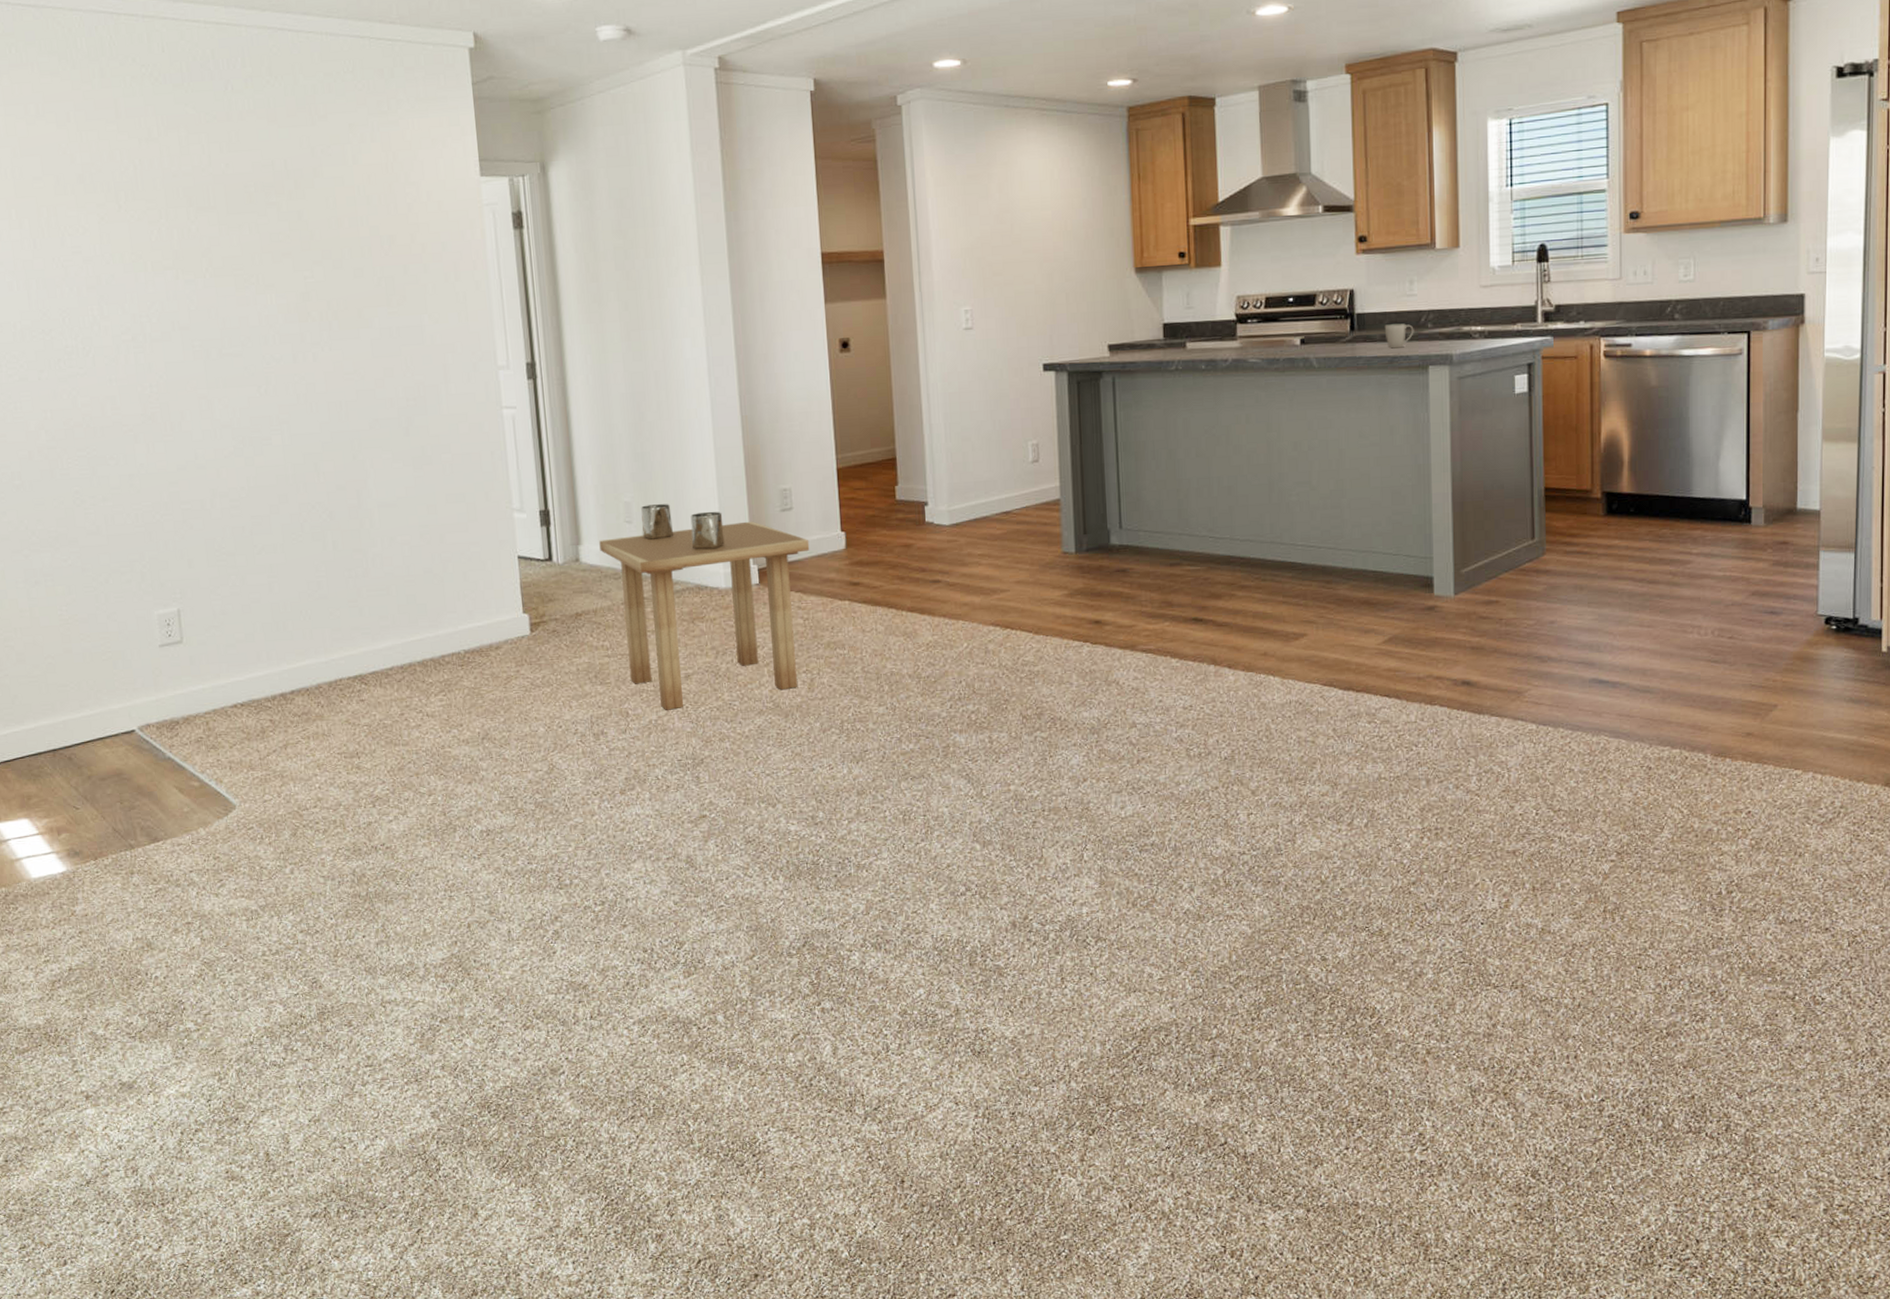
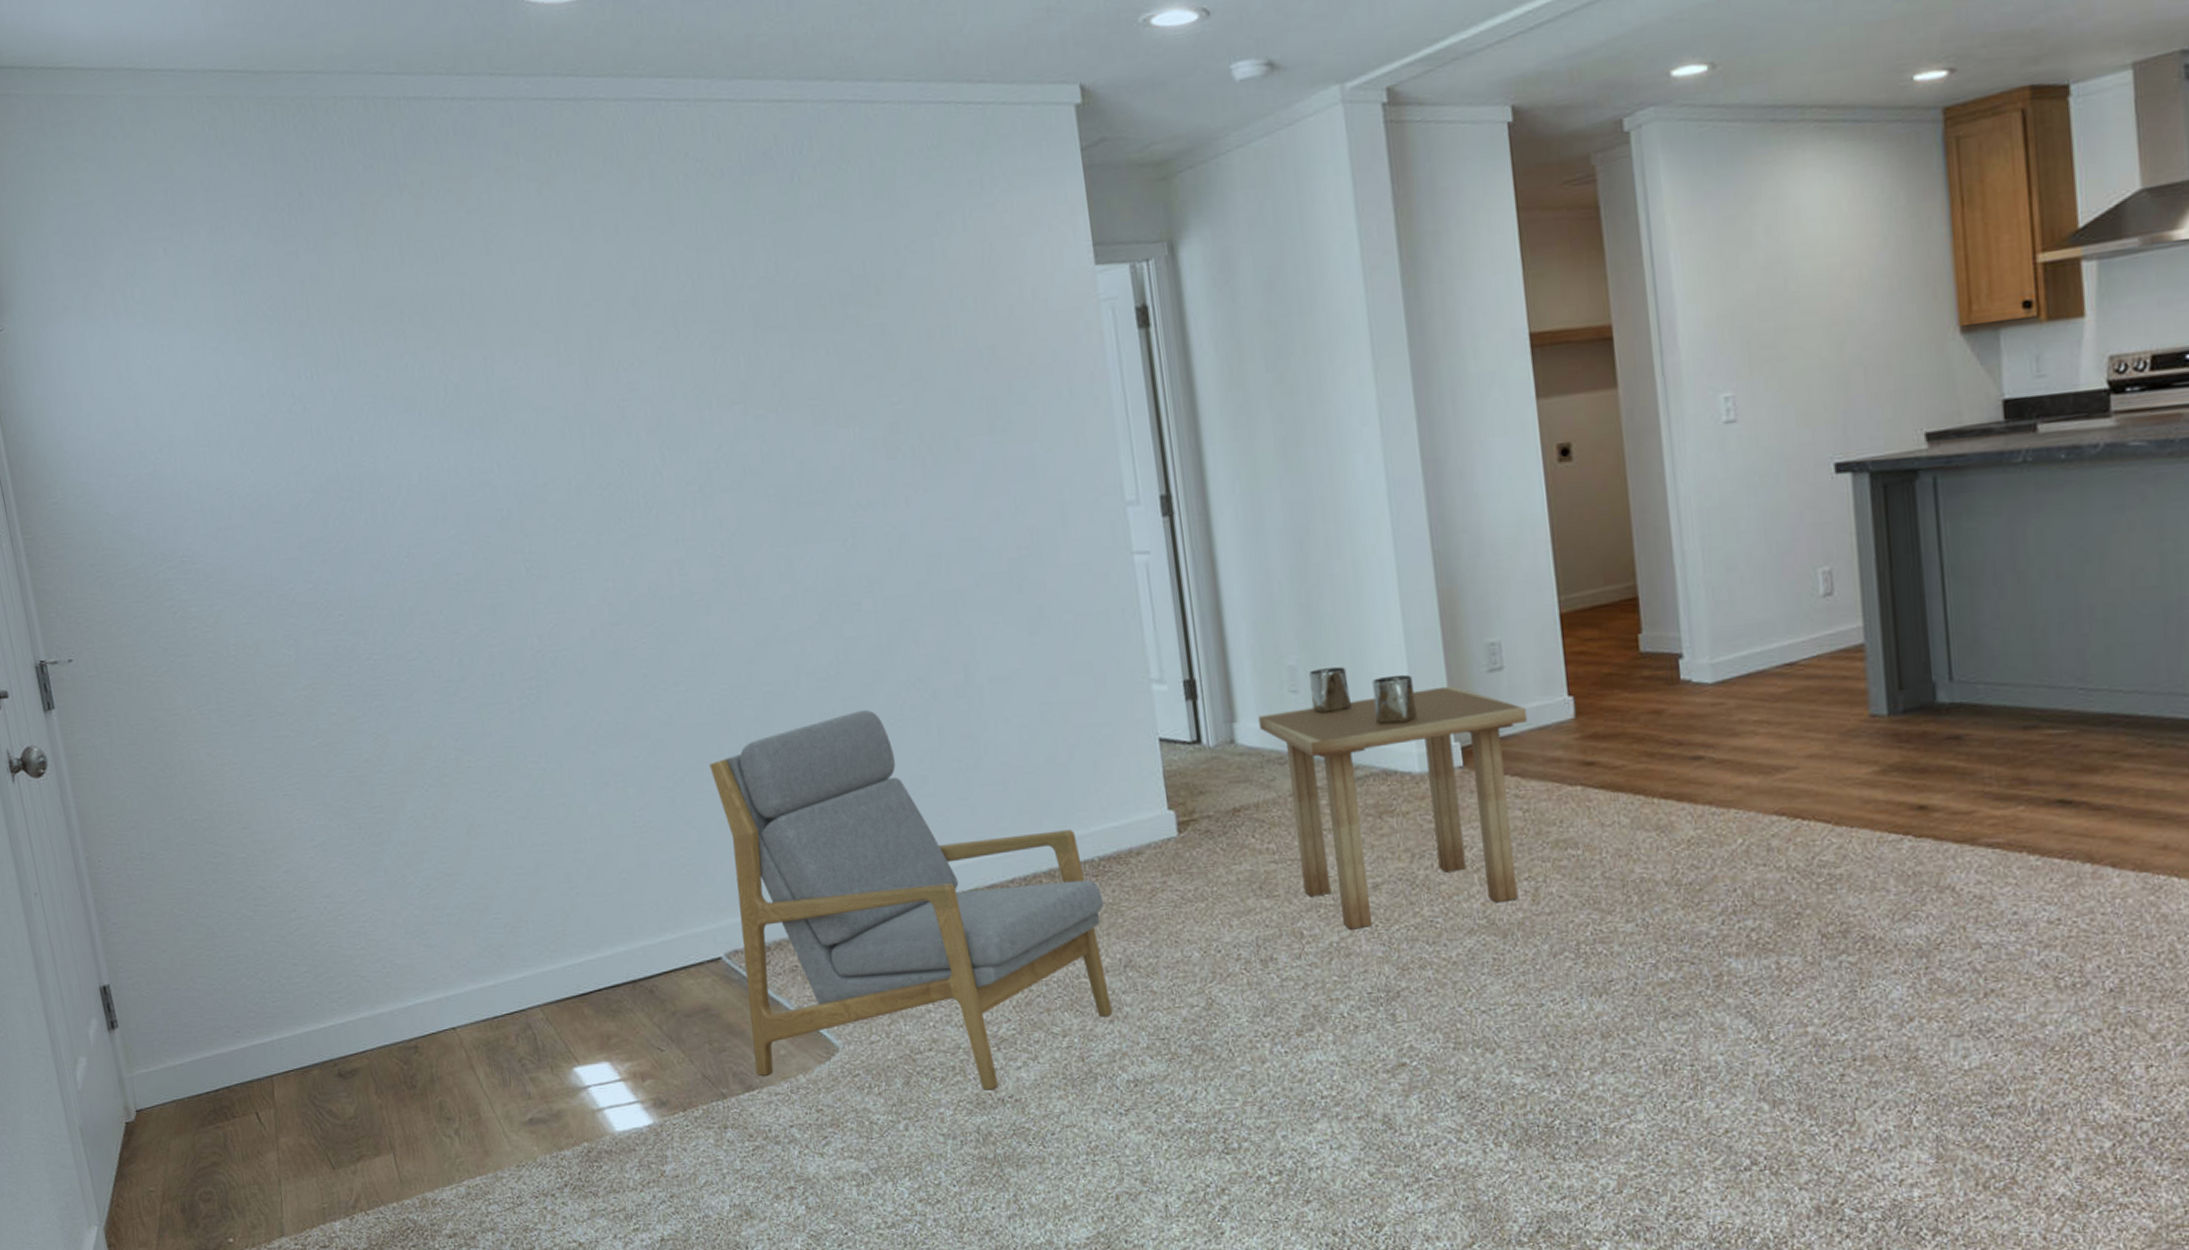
armchair: none [131,527,471,840] -> present [709,710,1113,1090]

